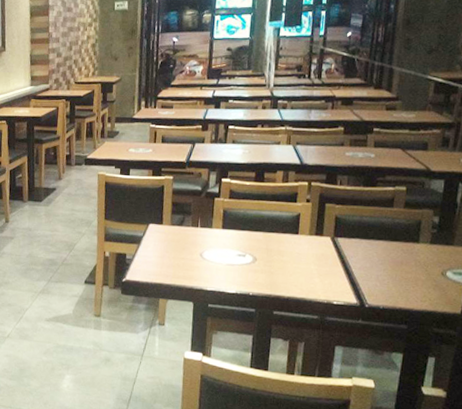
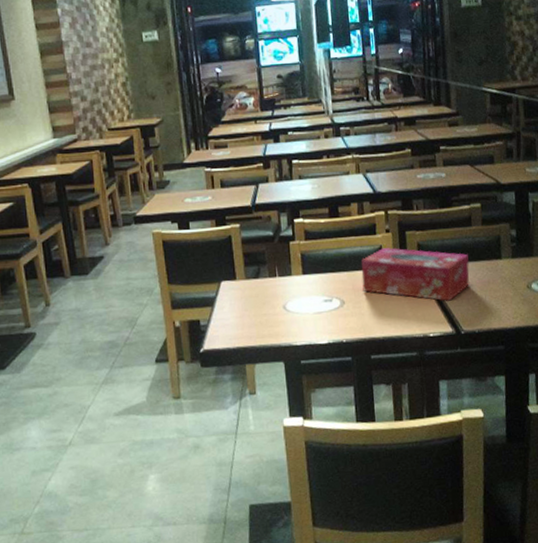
tissue box: none [275,216,386,275] -> present [361,247,470,301]

